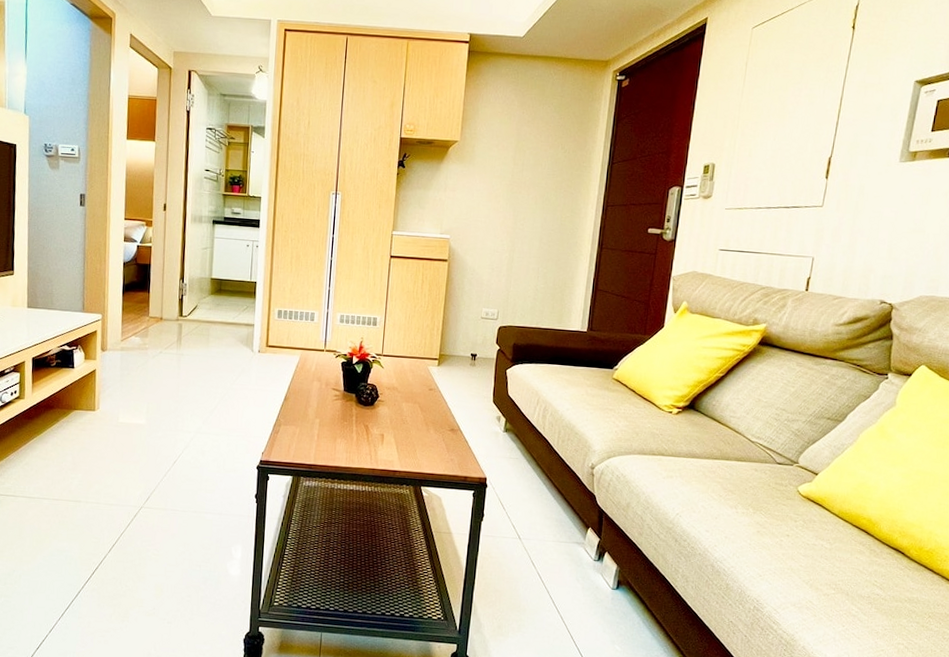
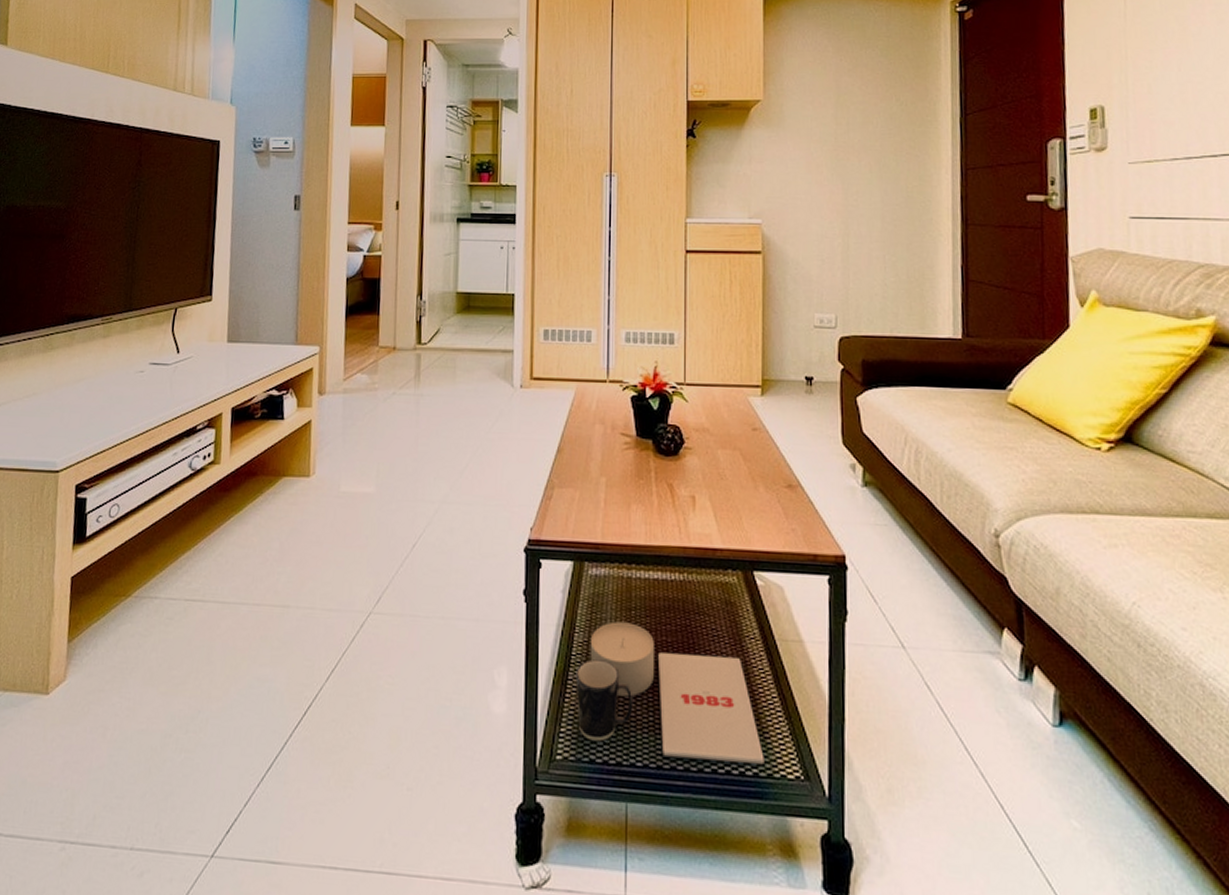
mug: none [290,541,331,595] -> present [575,659,633,742]
candle: none [301,517,347,566] -> present [590,621,654,697]
magazine: none [348,538,418,610] -> present [658,653,764,765]

